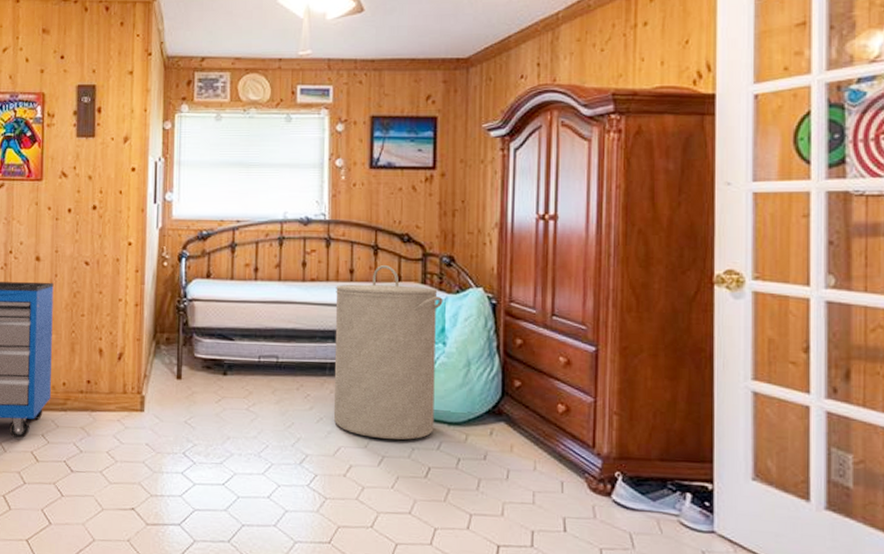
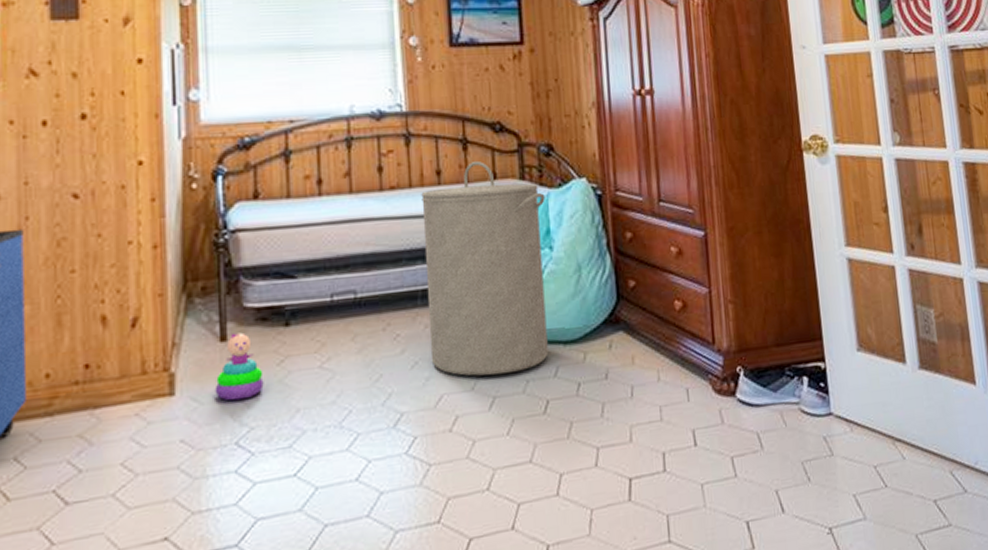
stacking toy: none [171,374,206,423] -> present [215,332,264,401]

